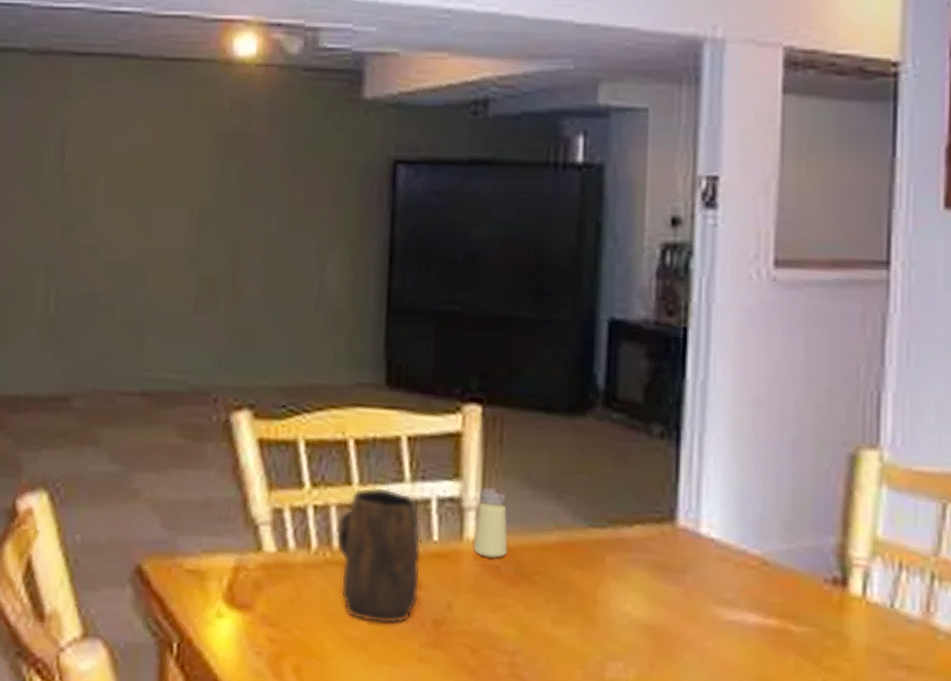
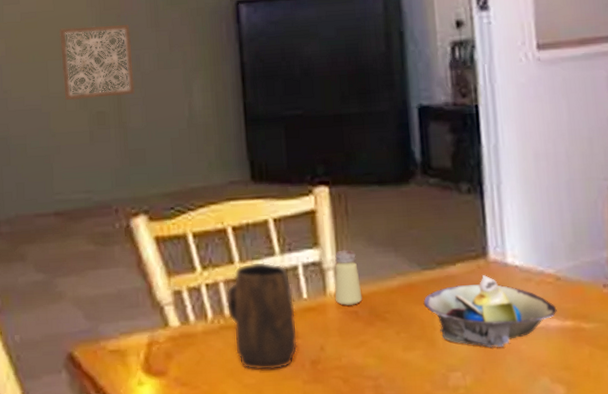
wall art: none [169,169,259,261] -> present [59,24,135,101]
decorative bowl: none [585,544,759,639] -> present [423,275,557,348]

